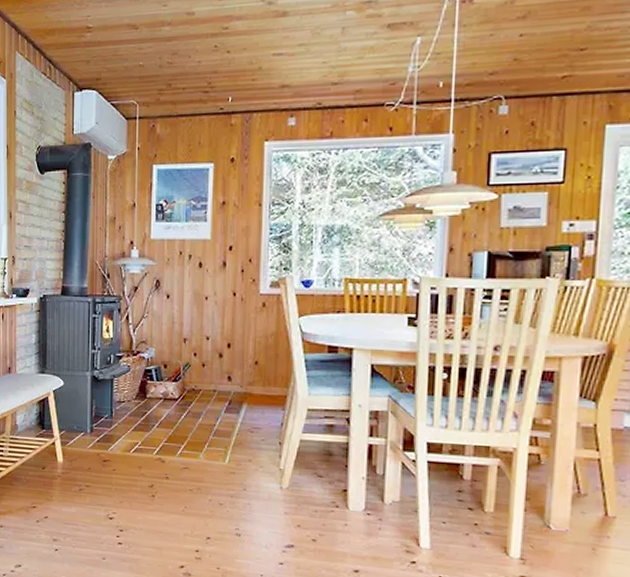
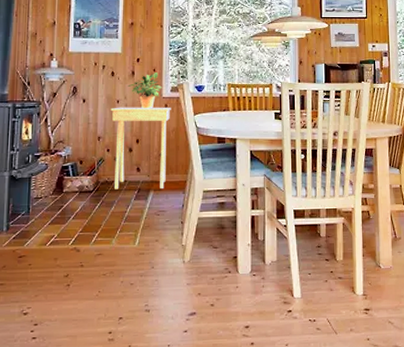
side table: none [197,304,270,402] -> present [110,107,171,189]
potted plant: none [218,263,261,308] -> present [127,73,163,109]

